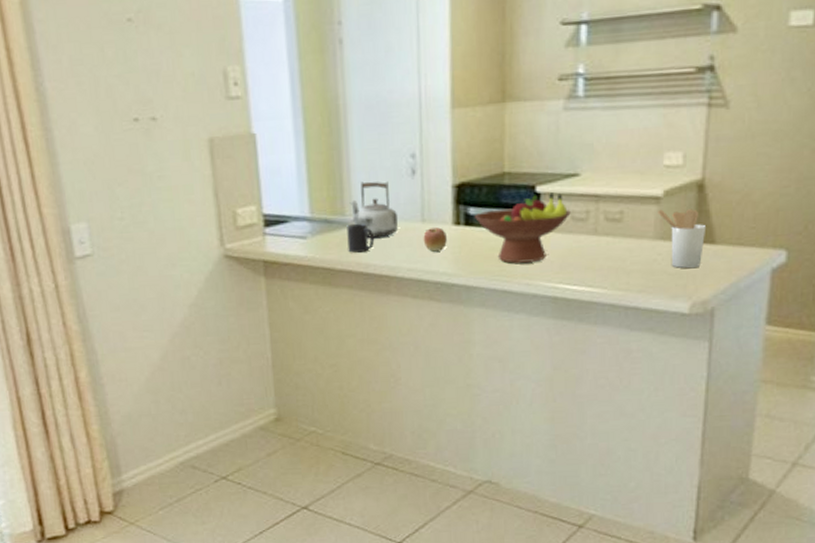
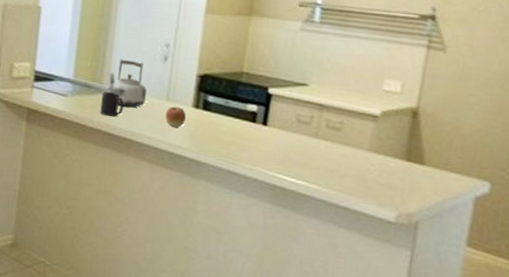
fruit bowl: present [475,192,572,263] -> none [212,95,298,152]
utensil holder: present [658,209,707,269] -> none [374,126,417,183]

